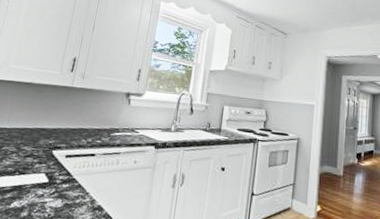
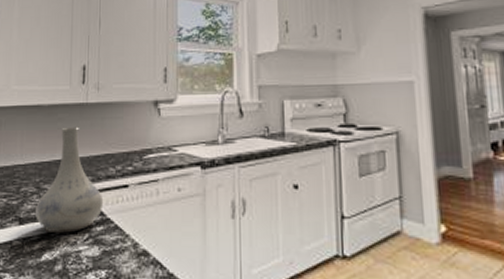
vase: none [12,103,73,187] -> present [36,126,104,233]

